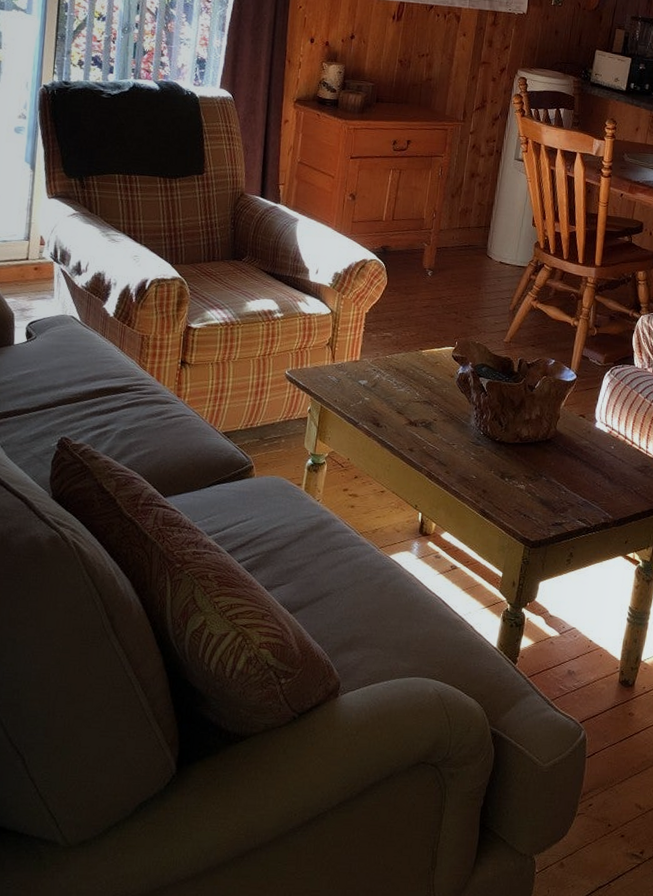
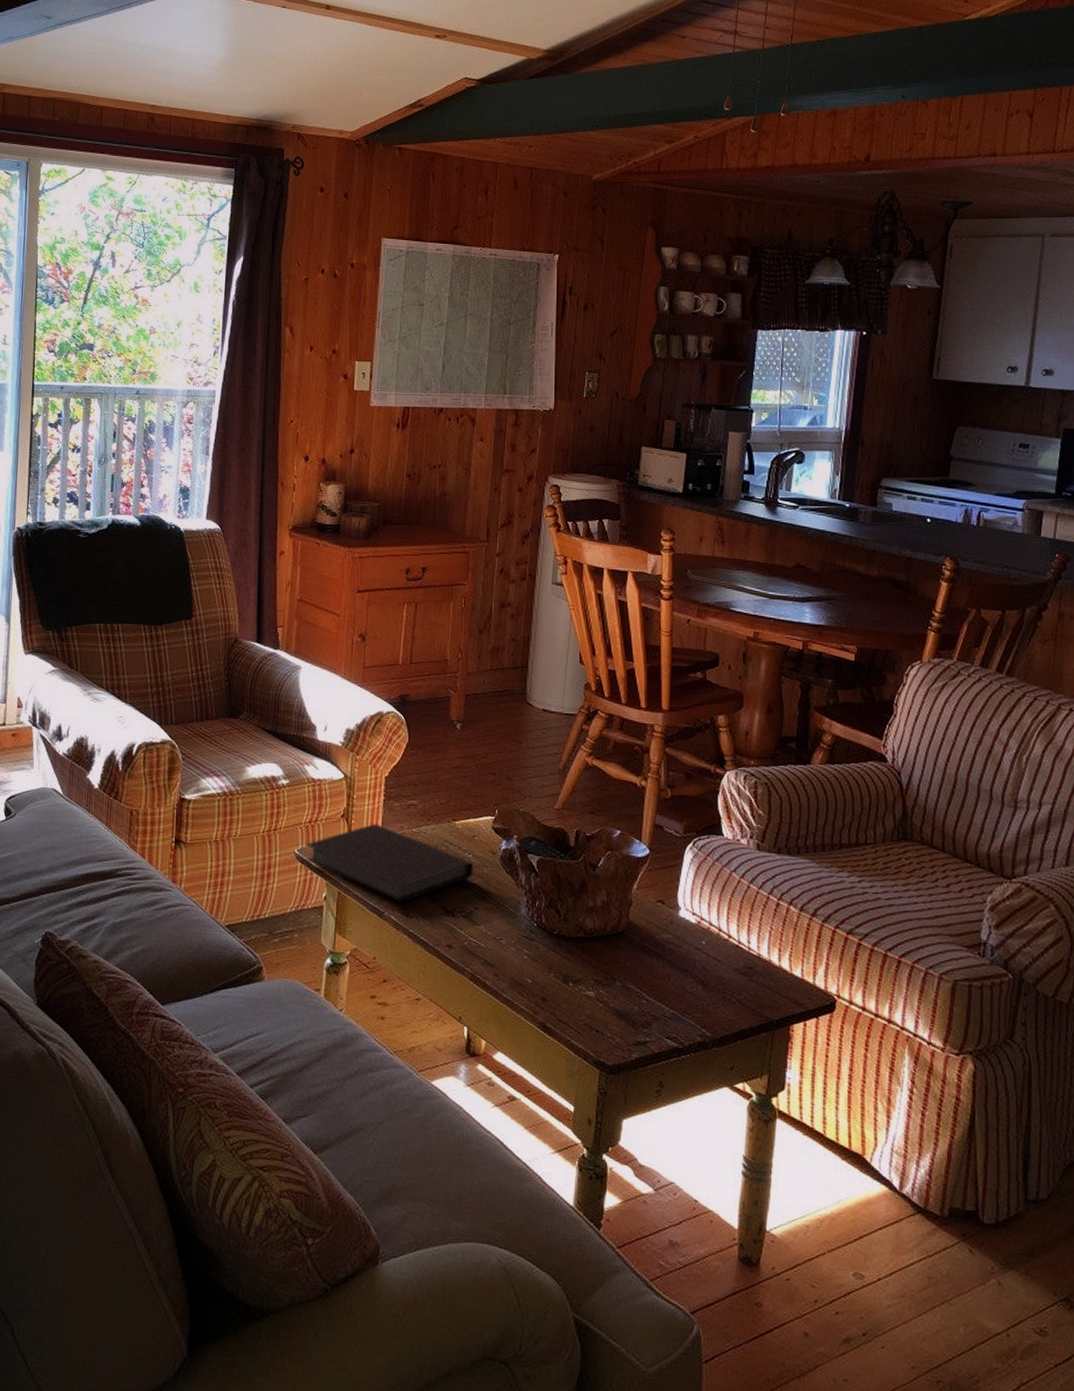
notebook: none [295,350,435,416] -> present [306,823,474,904]

